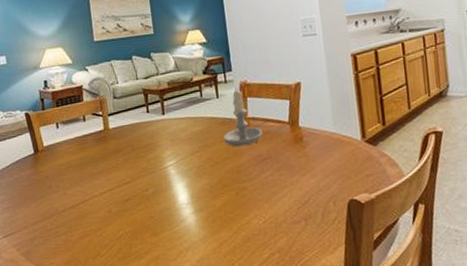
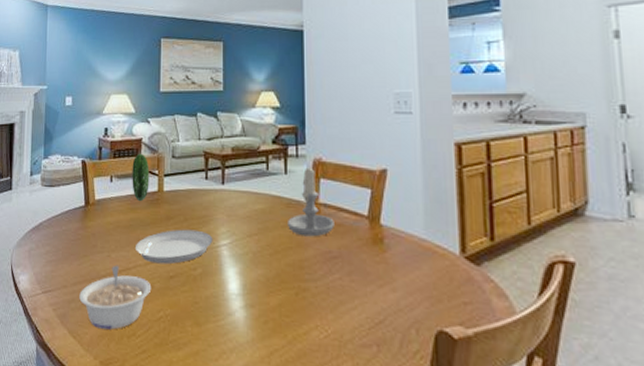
legume: none [41,199,110,257] -> present [79,265,152,330]
plate: none [76,98,161,192] -> present [132,153,213,265]

